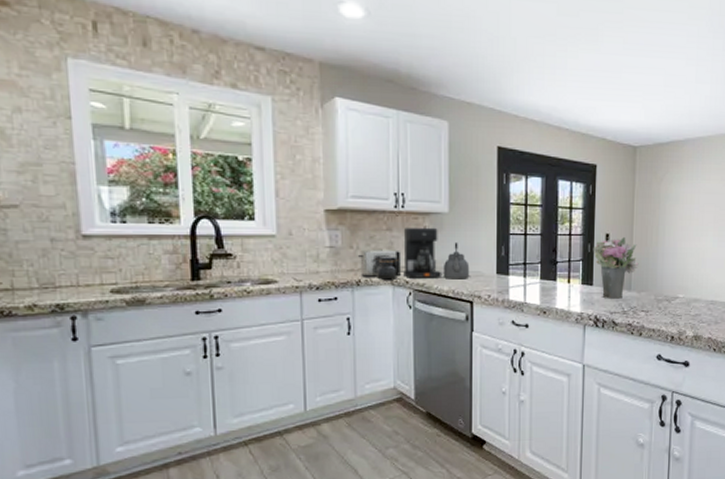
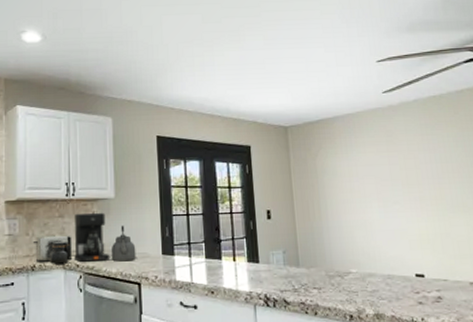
flower bouquet: present [593,237,639,299] -> none [255,213,305,277]

